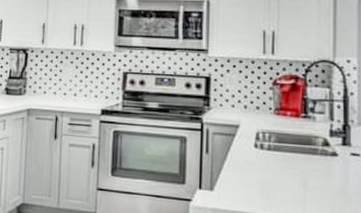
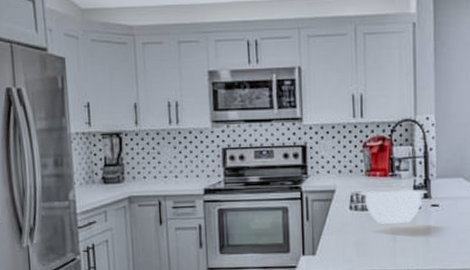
mixing bowl: none [266,129,346,170] -> present [359,189,427,224]

